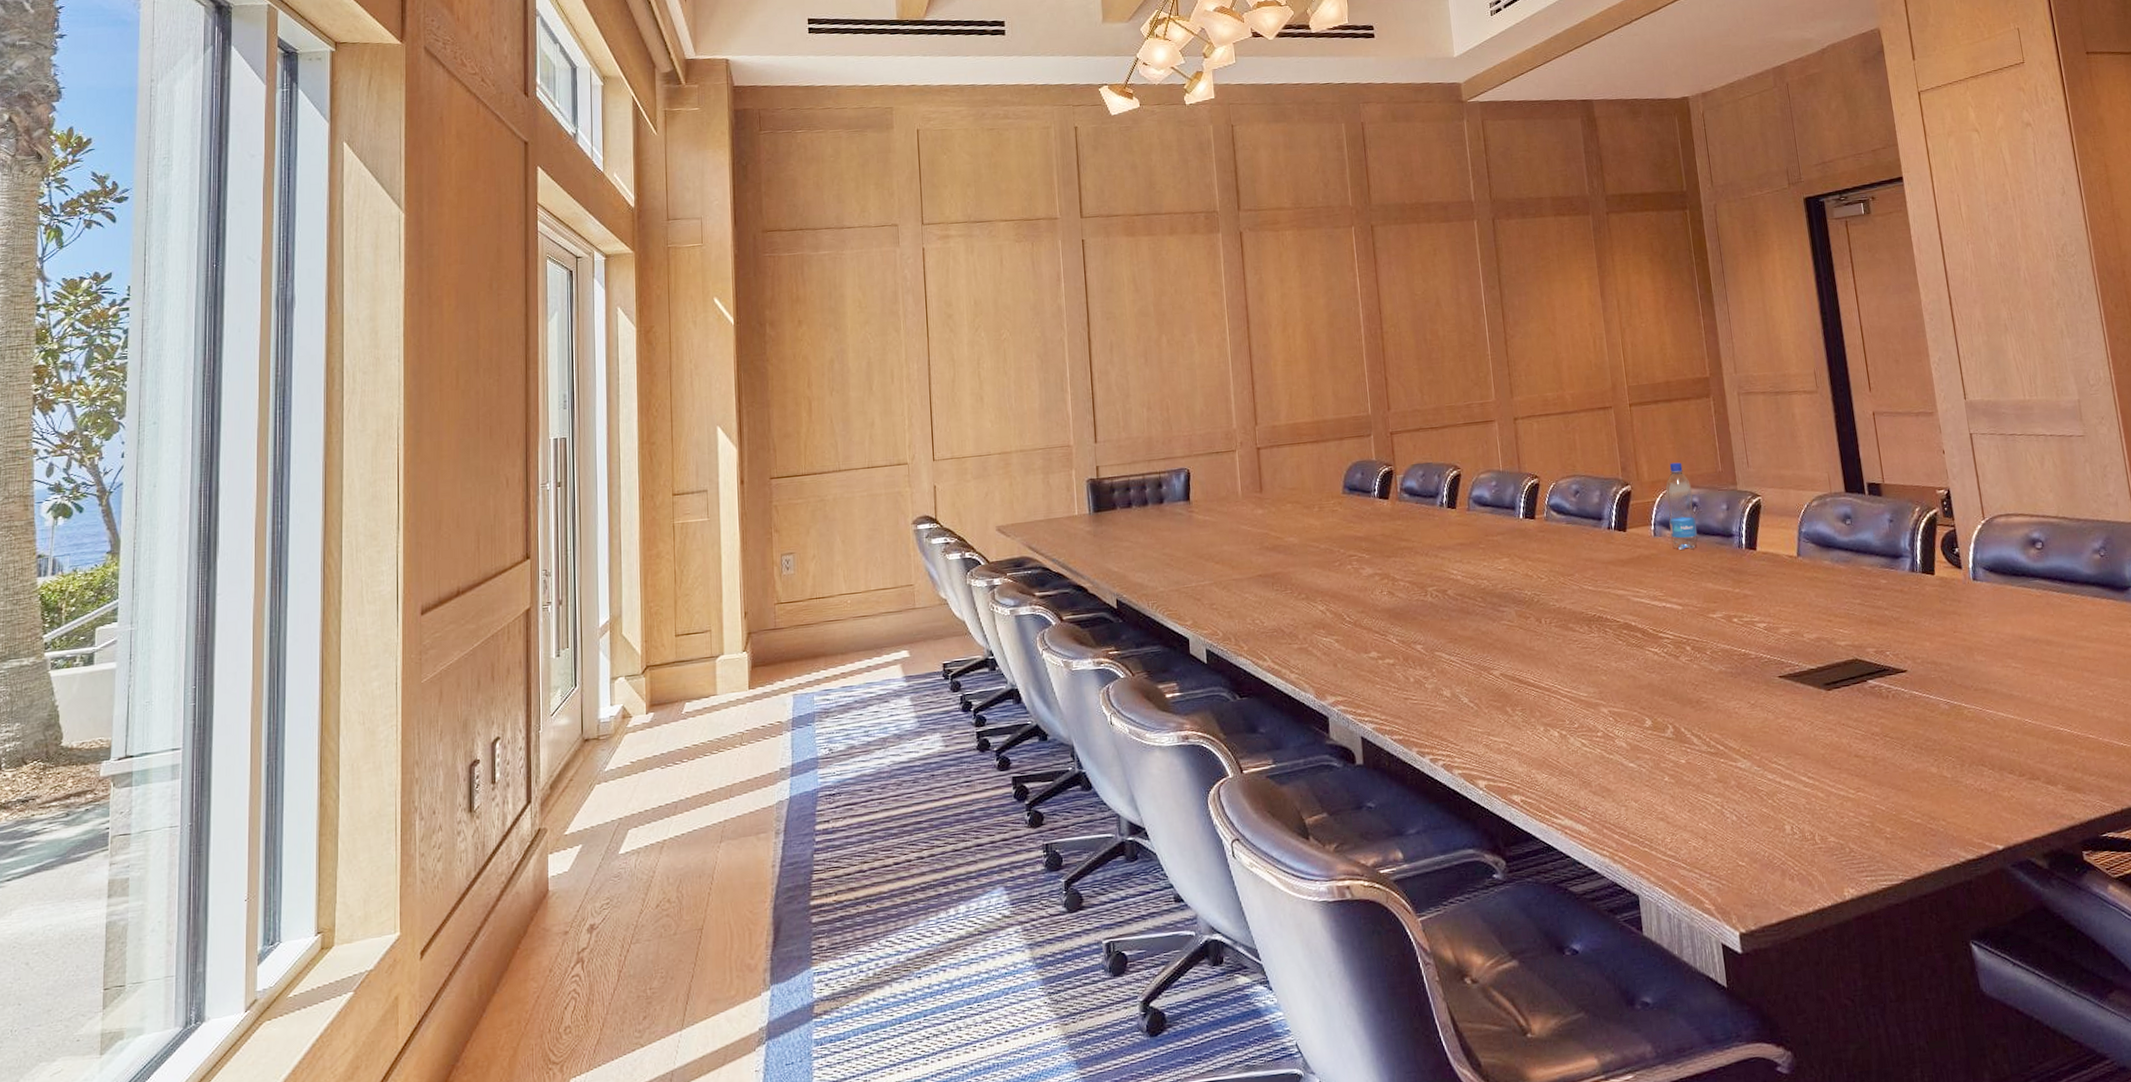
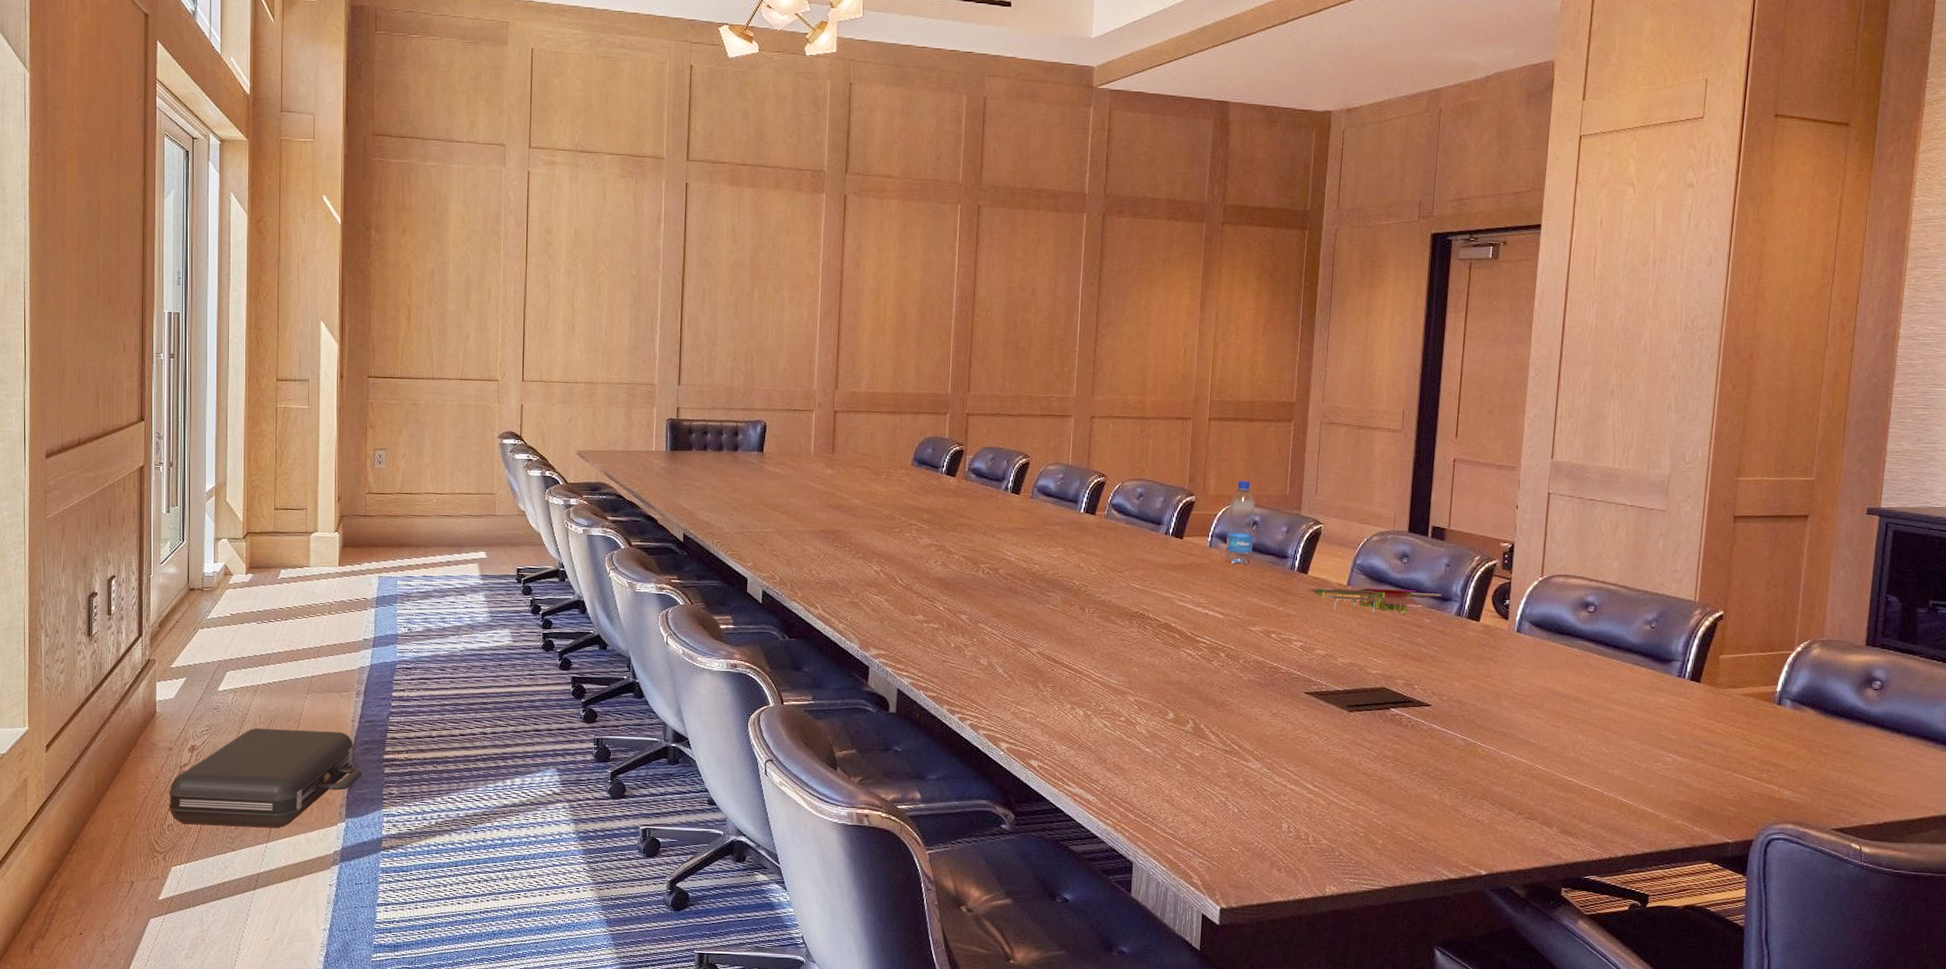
briefcase: none [565,881,787,1022] -> present [169,728,362,828]
papers: none [1759,551,1891,585] -> present [1307,587,1441,614]

